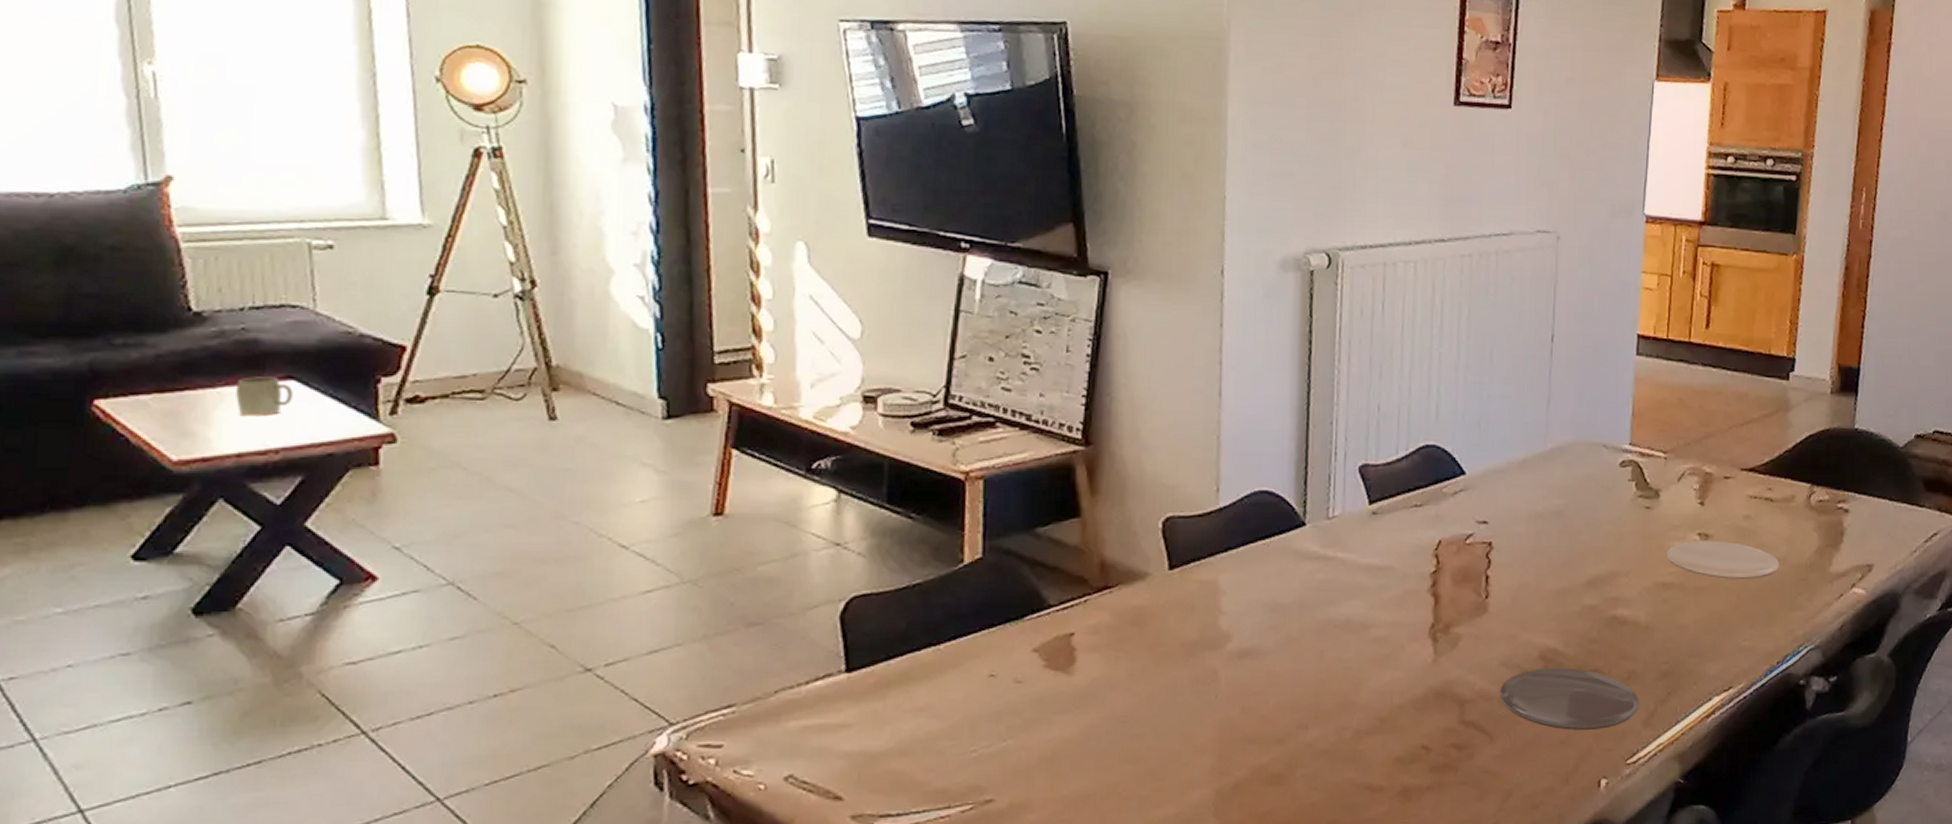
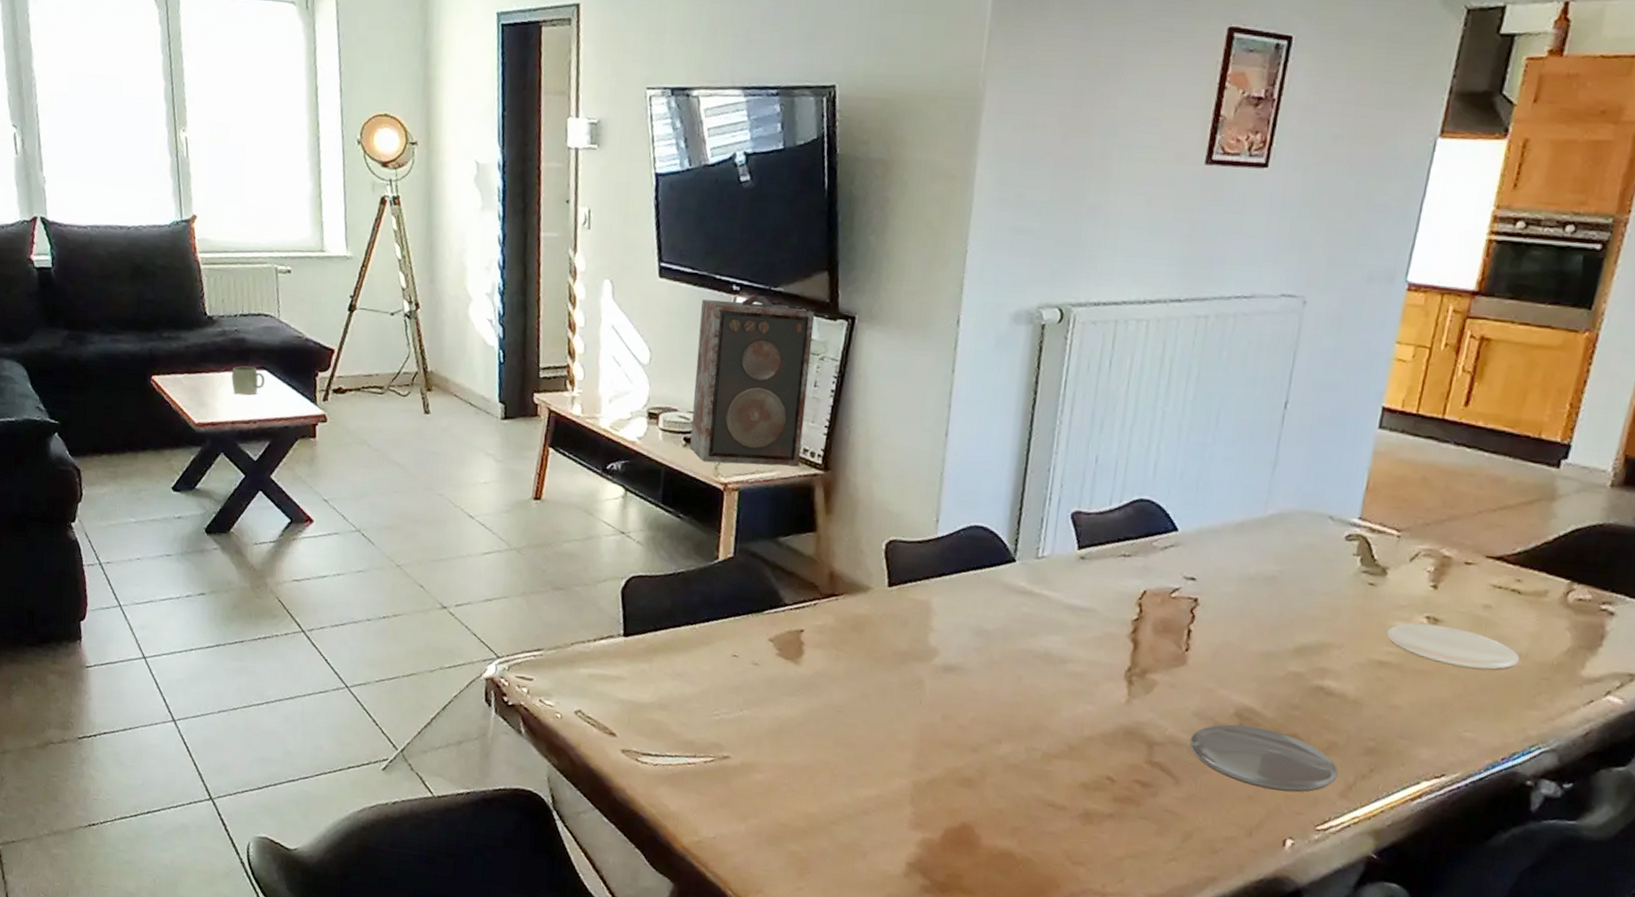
speaker: none [919,253,1062,448] -> present [689,296,815,467]

